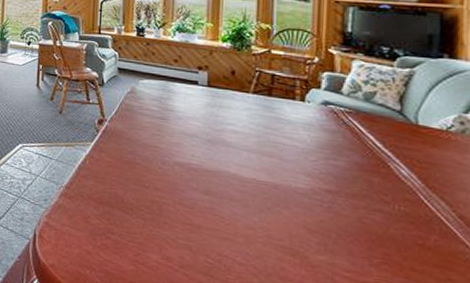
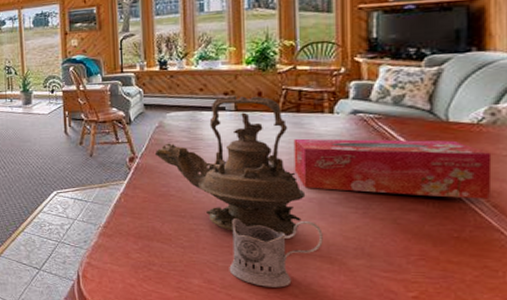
teapot: none [124,70,272,221] -> present [154,95,306,236]
tea glass holder: none [188,196,286,275] -> present [229,218,323,288]
tissue box: none [262,122,460,211] -> present [293,138,492,201]

